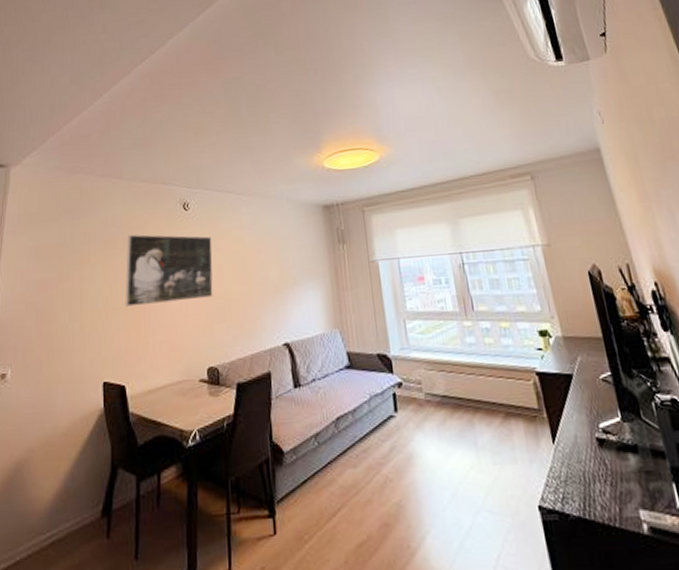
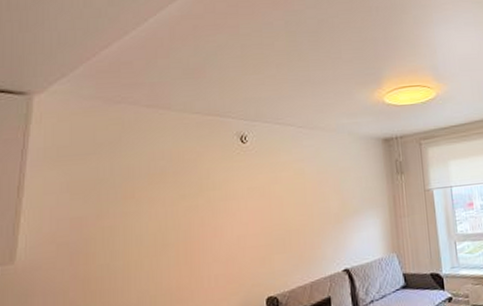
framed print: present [125,234,213,307] -> none [176,168,273,243]

